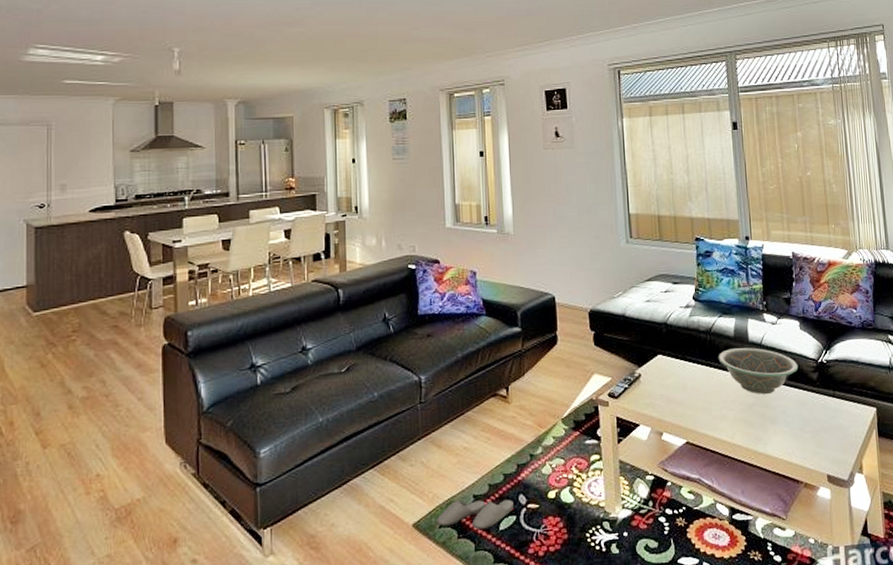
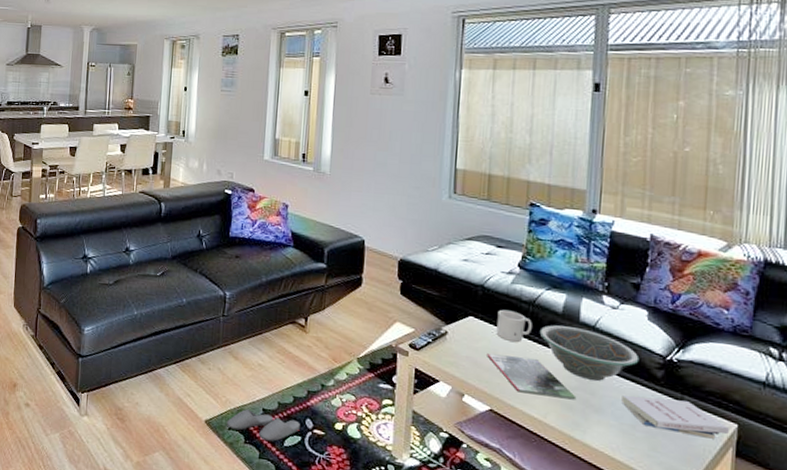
magazine: none [677,385,755,420] -> present [487,353,577,399]
mug: none [681,342,712,372] -> present [496,309,532,342]
books: none [790,396,871,426] -> present [621,395,729,439]

